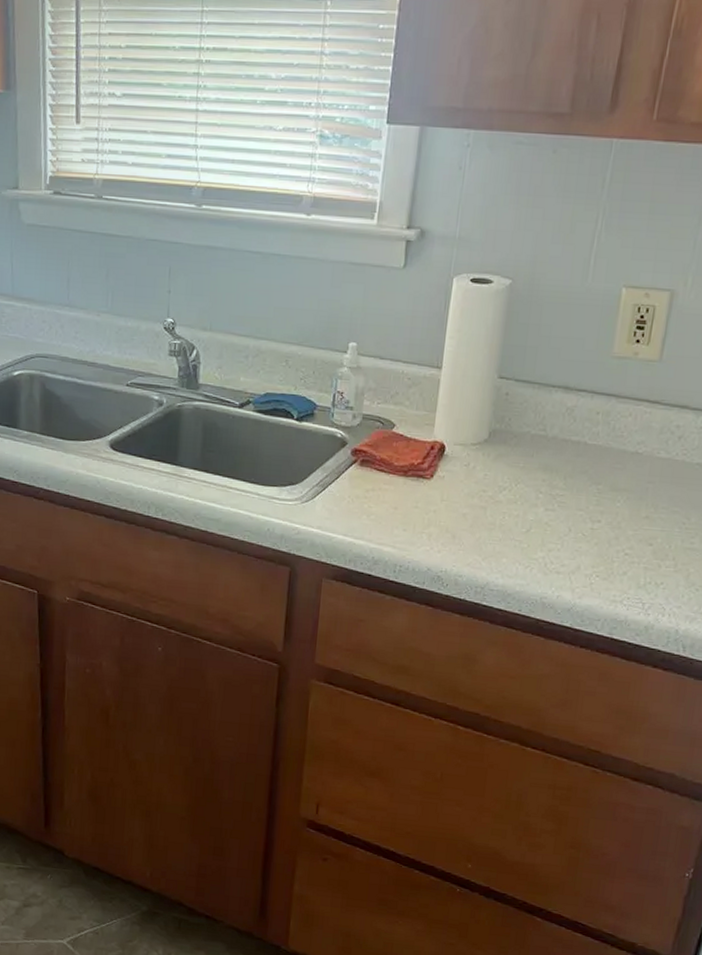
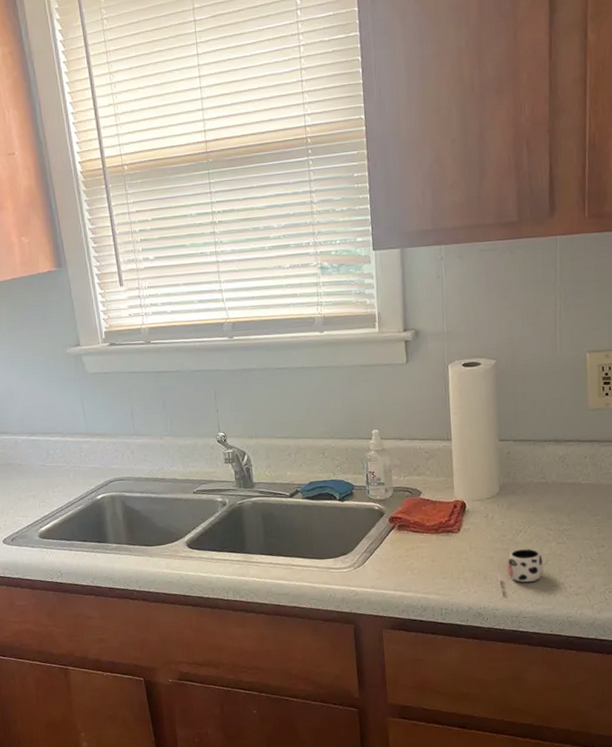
mug: none [466,510,525,558] -> present [497,549,544,594]

